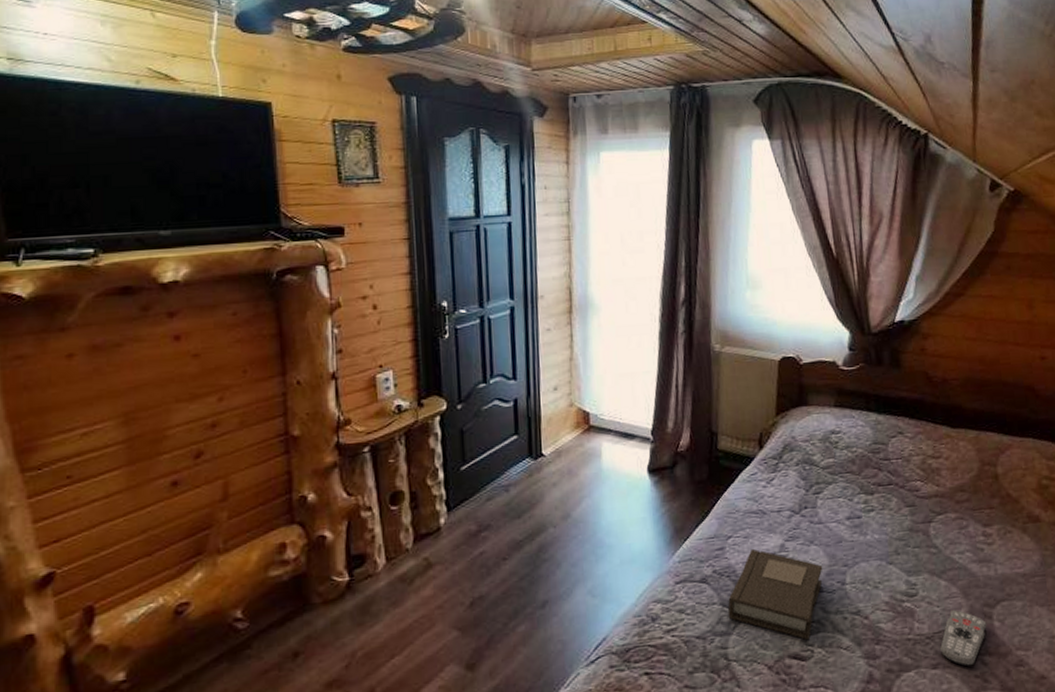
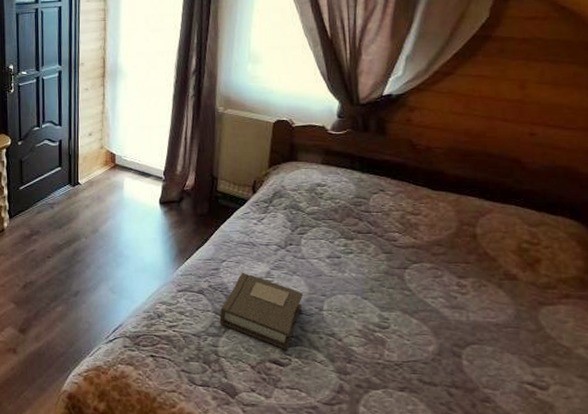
remote control: present [940,610,987,667] -> none [408,345,455,394]

